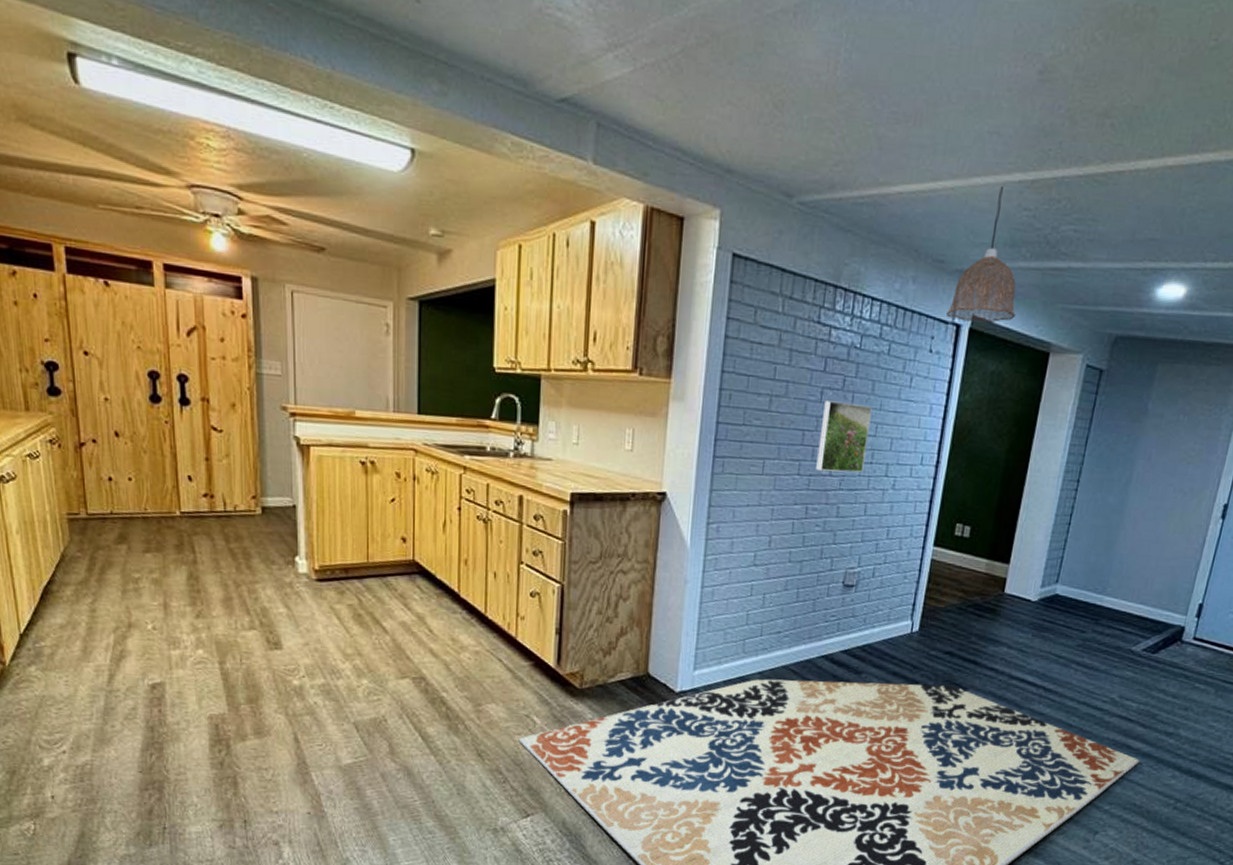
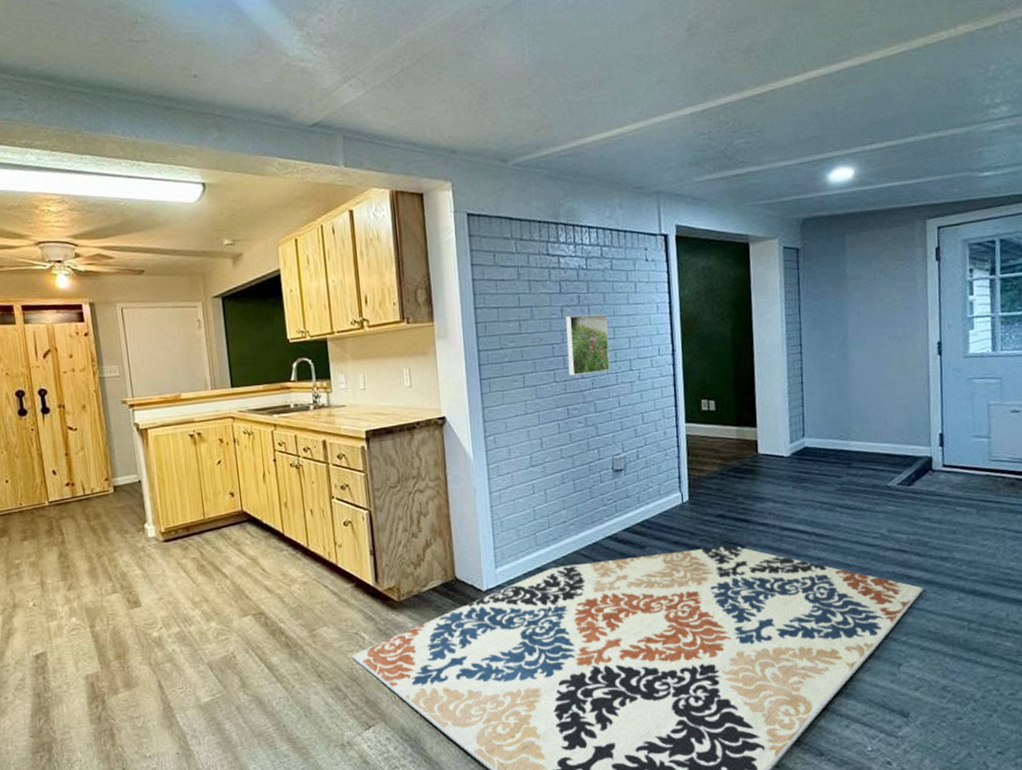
pendant lamp: present [946,186,1016,322] -> none [654,120,712,231]

